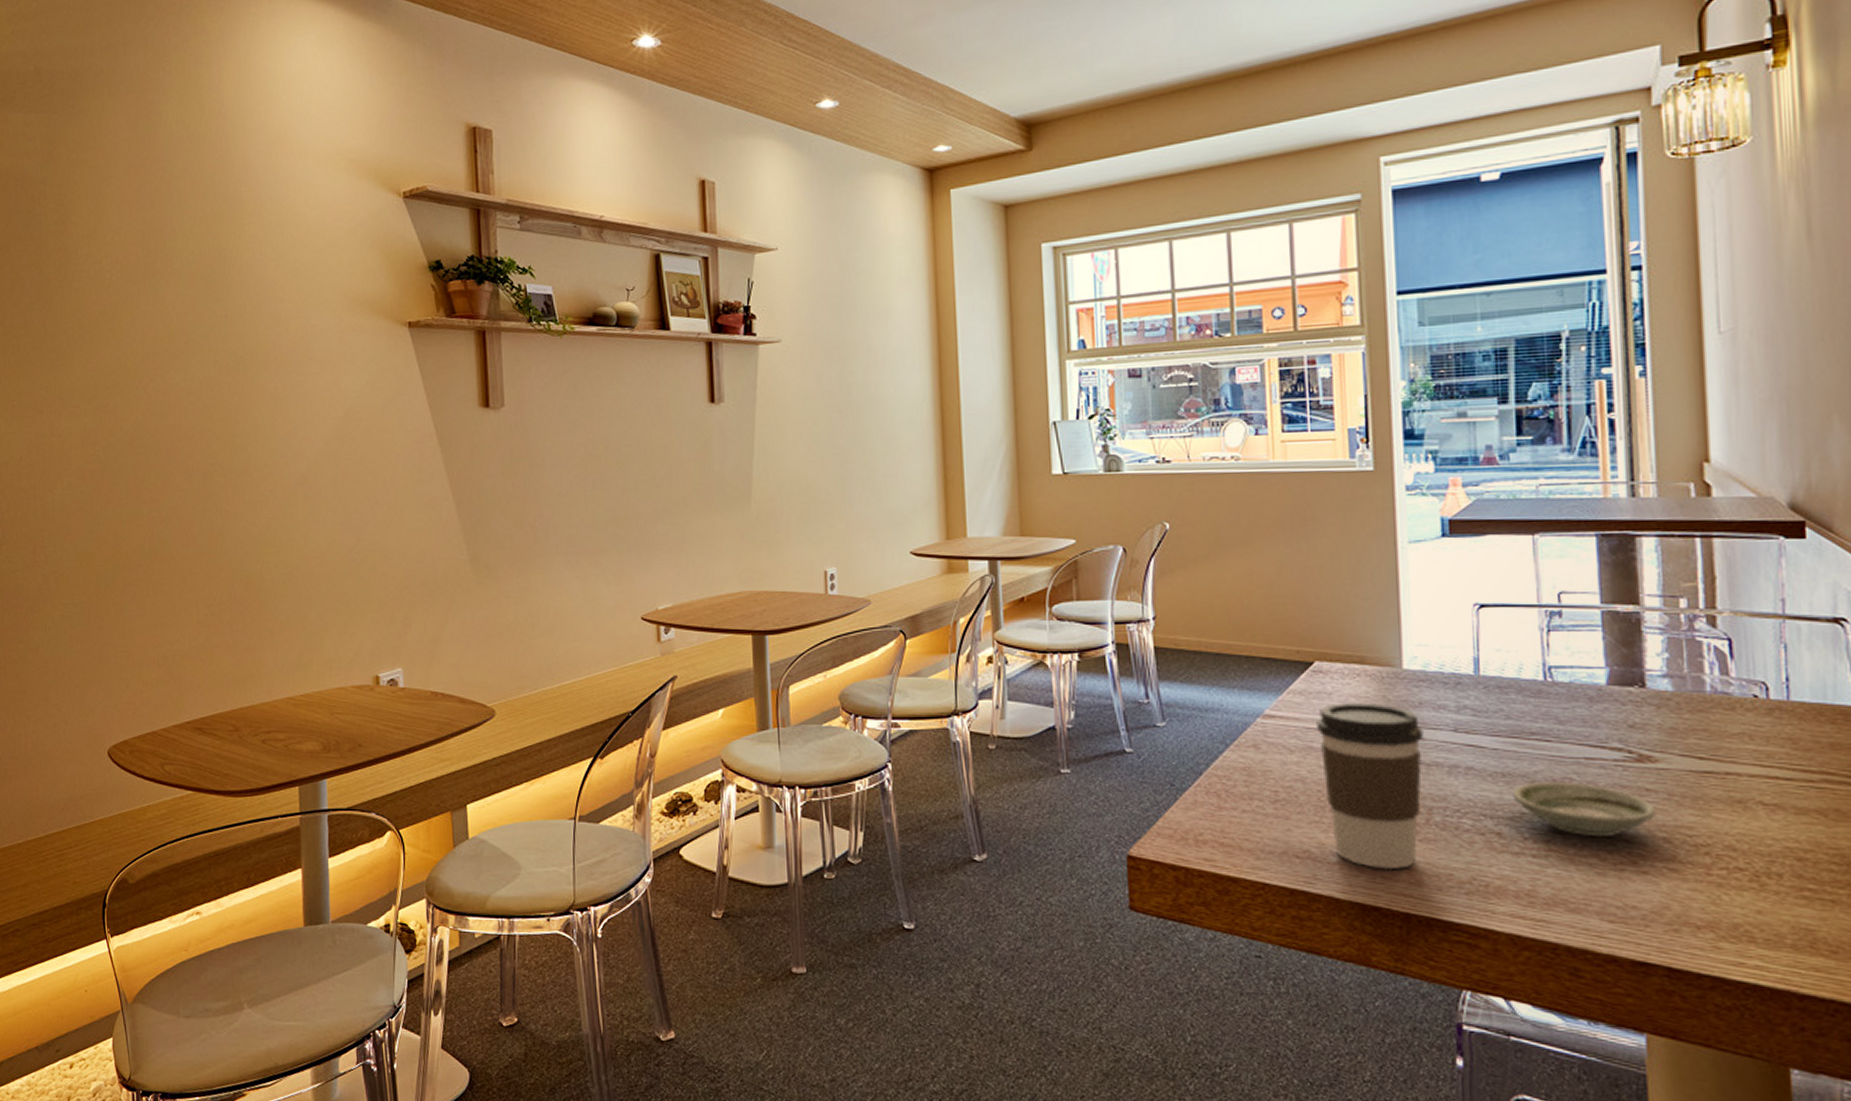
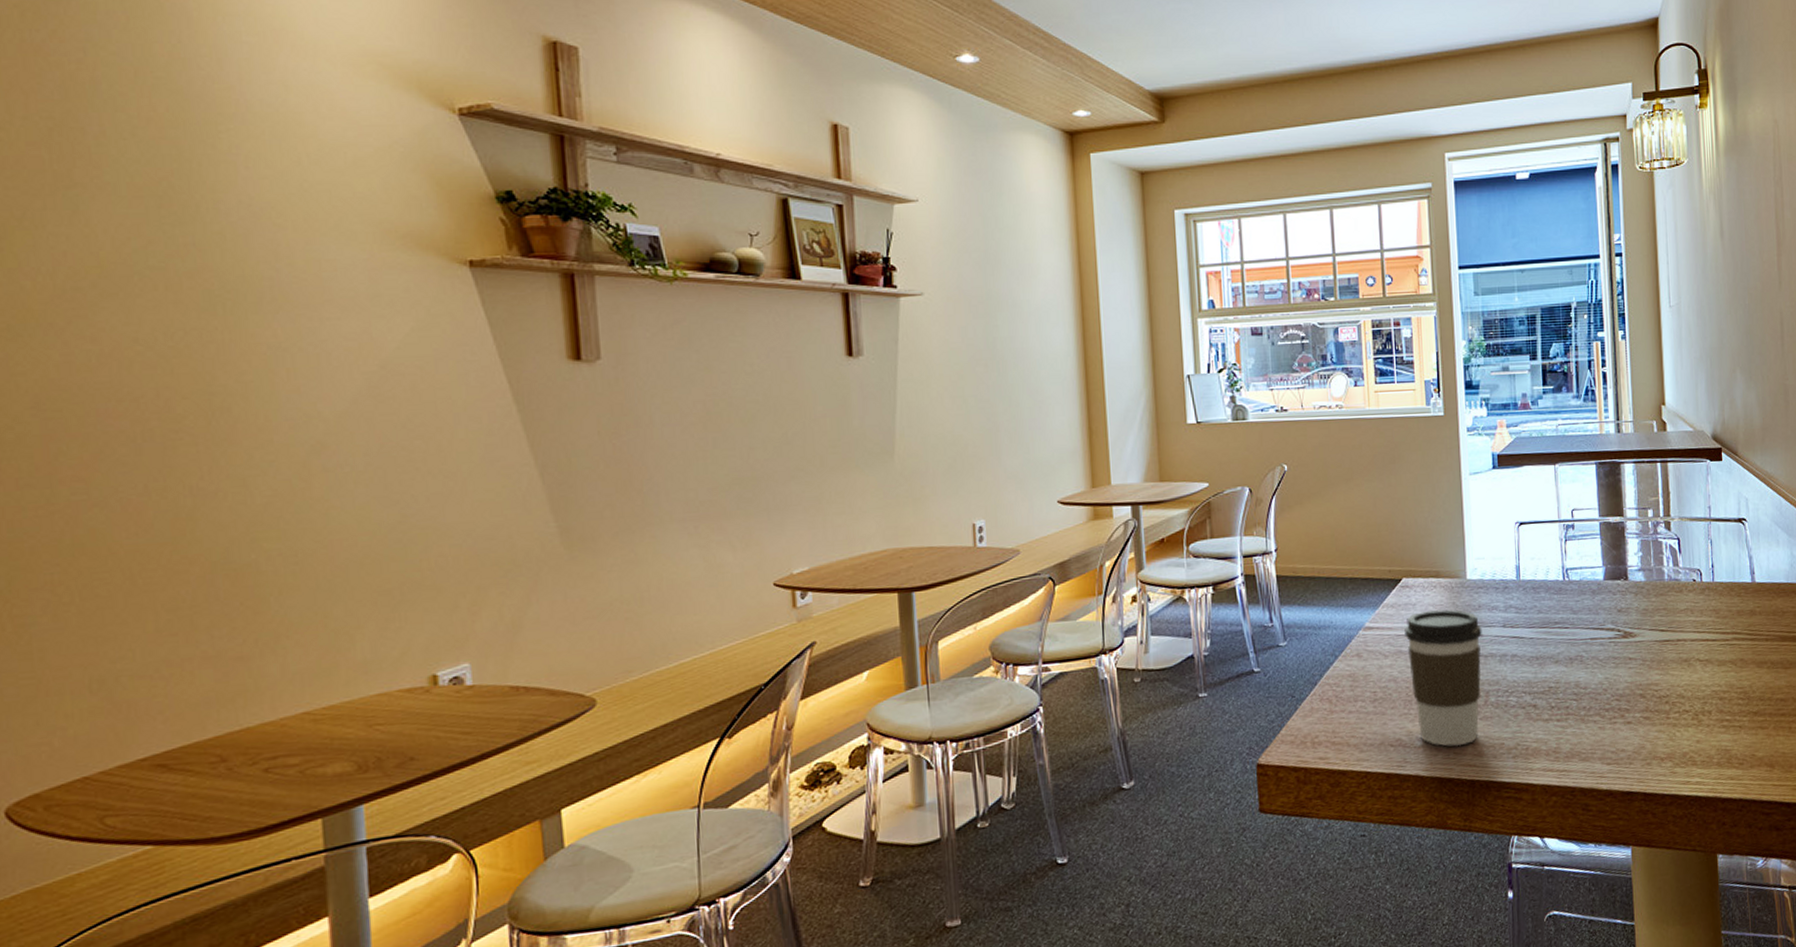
saucer: present [1512,782,1656,836] -> none [1543,659,1635,700]

